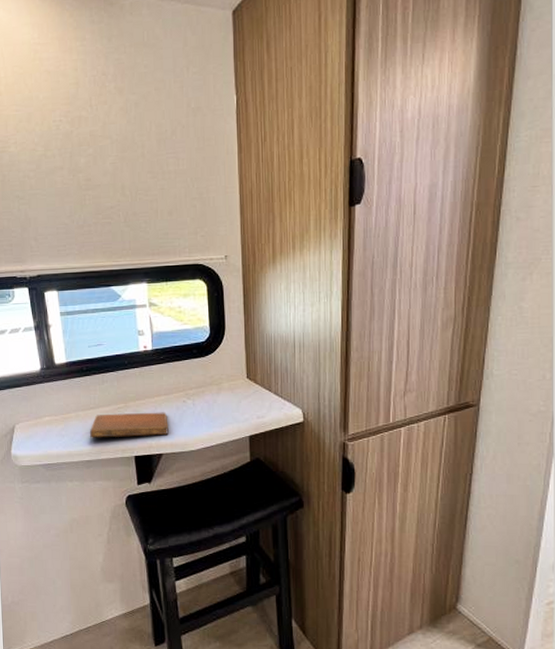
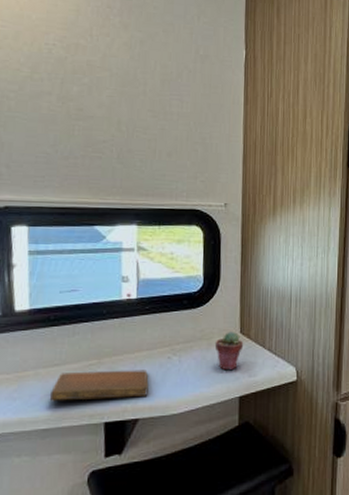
potted succulent: none [224,377,251,412] -> present [214,332,244,369]

